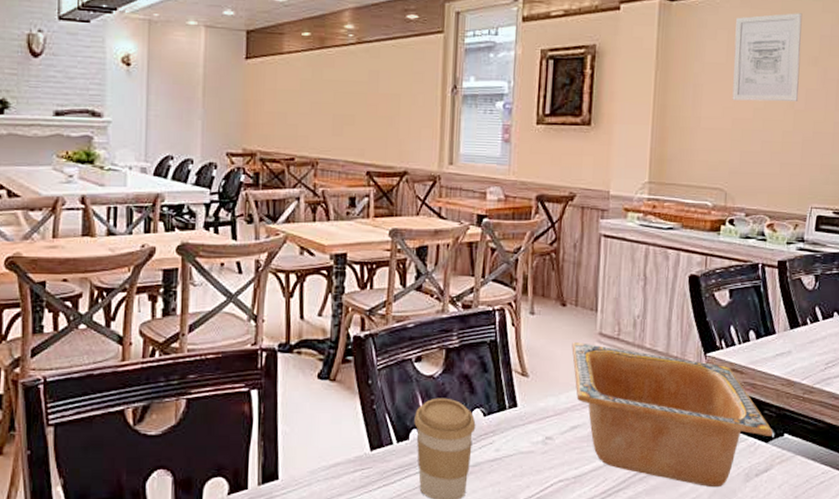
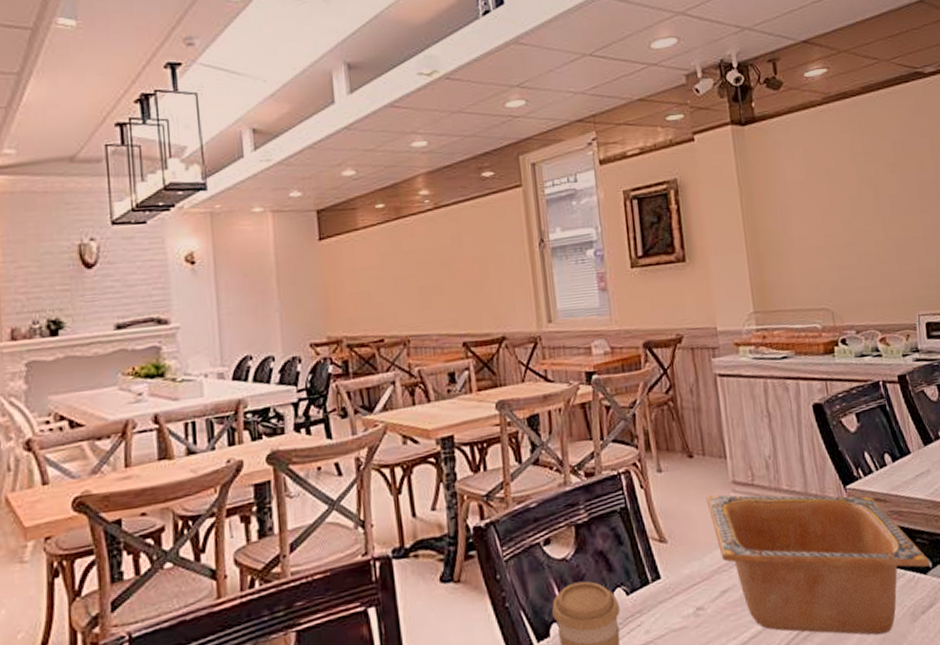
wall art: present [732,13,803,102] -> none [809,122,884,217]

